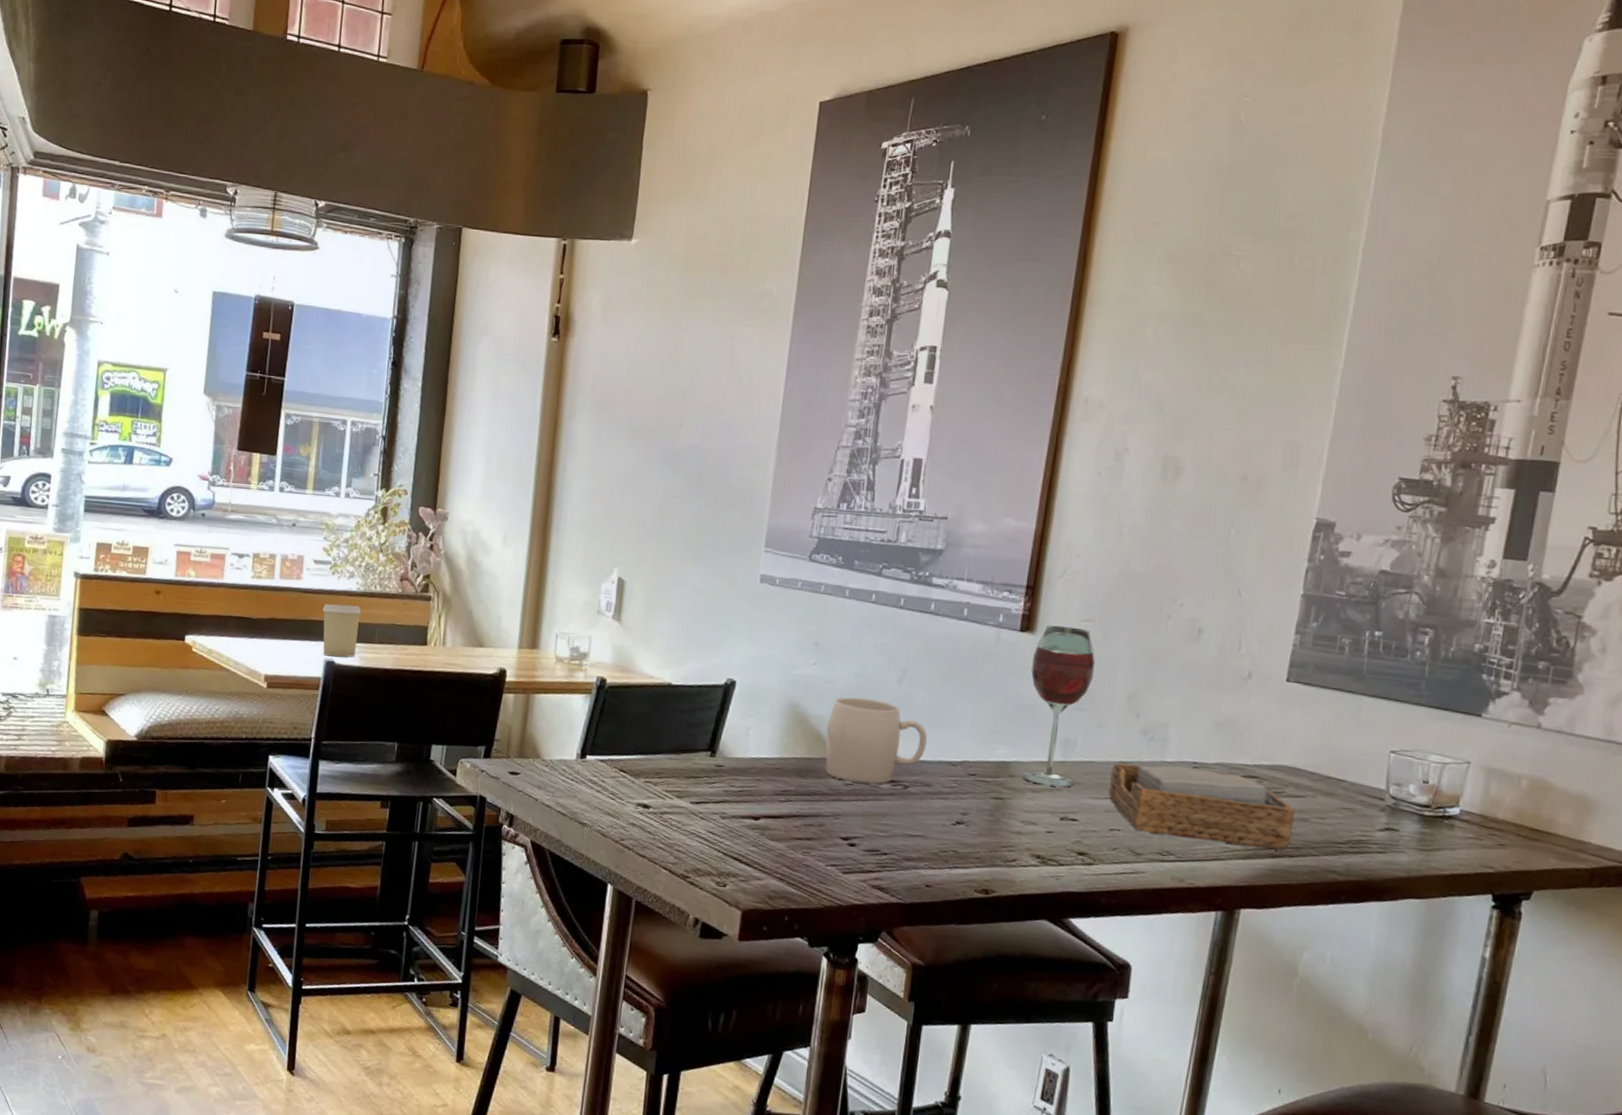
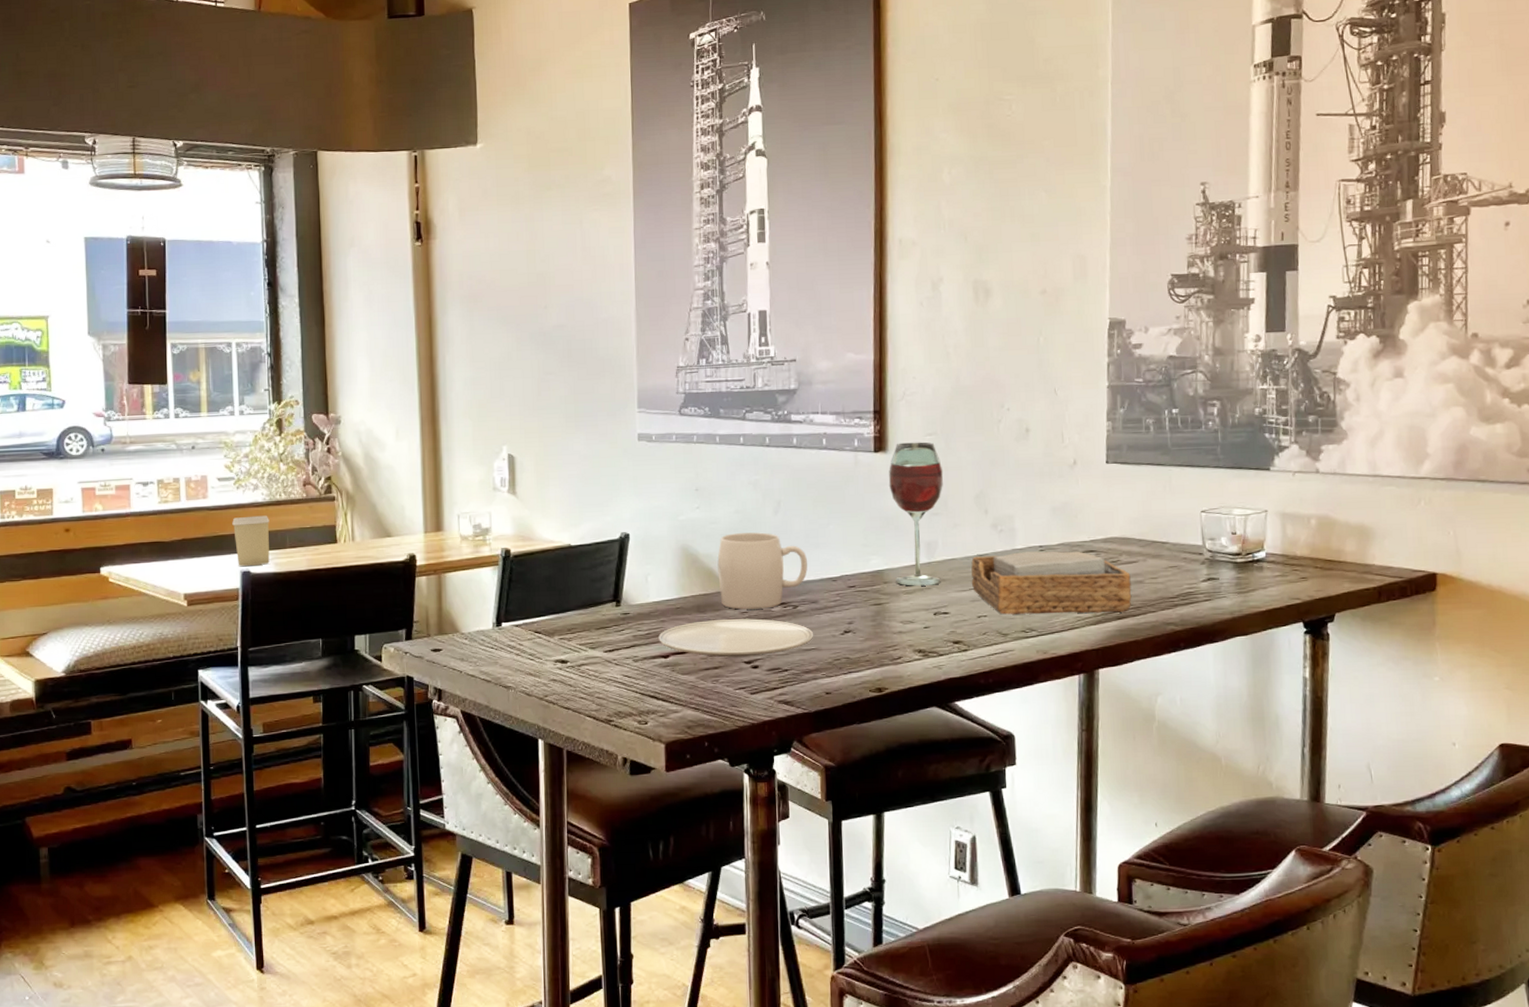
plate: none [751,786,922,834] -> present [658,618,814,658]

